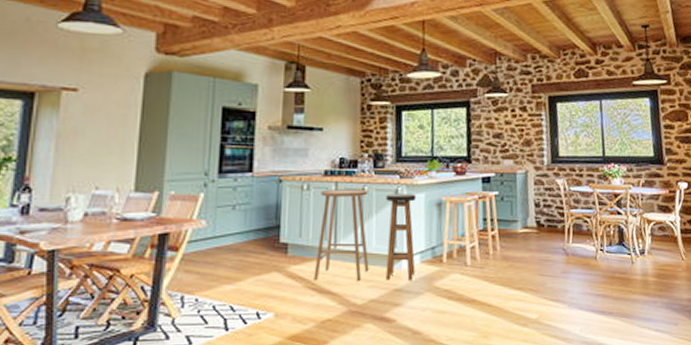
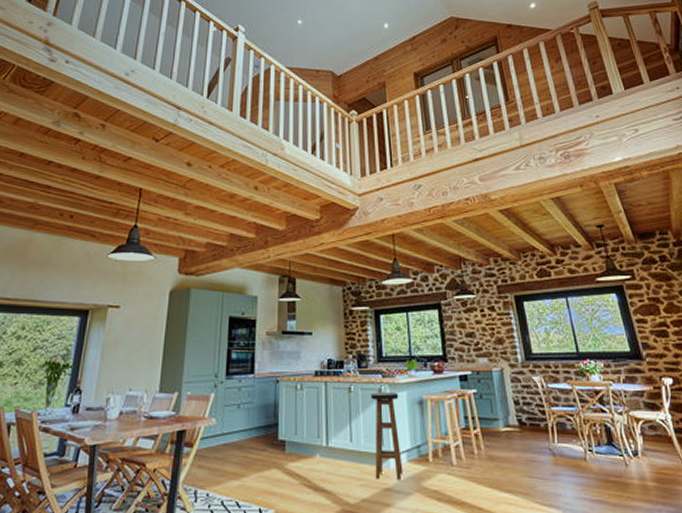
stool: present [313,189,369,282] -> none [309,389,359,481]

